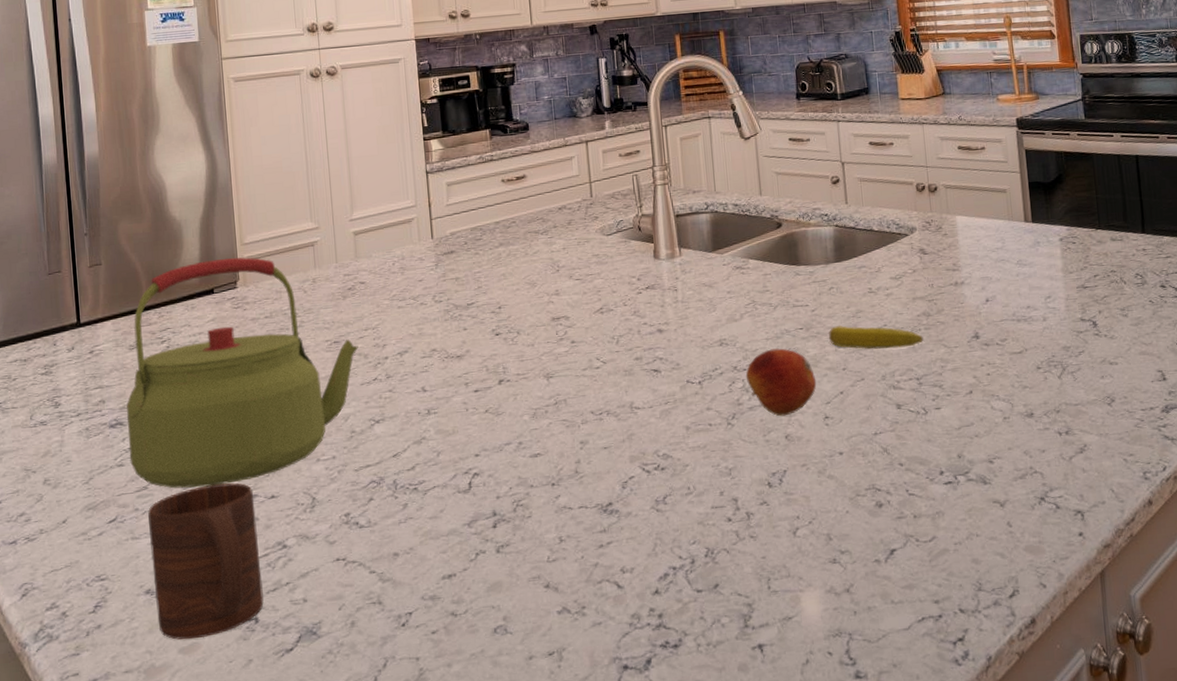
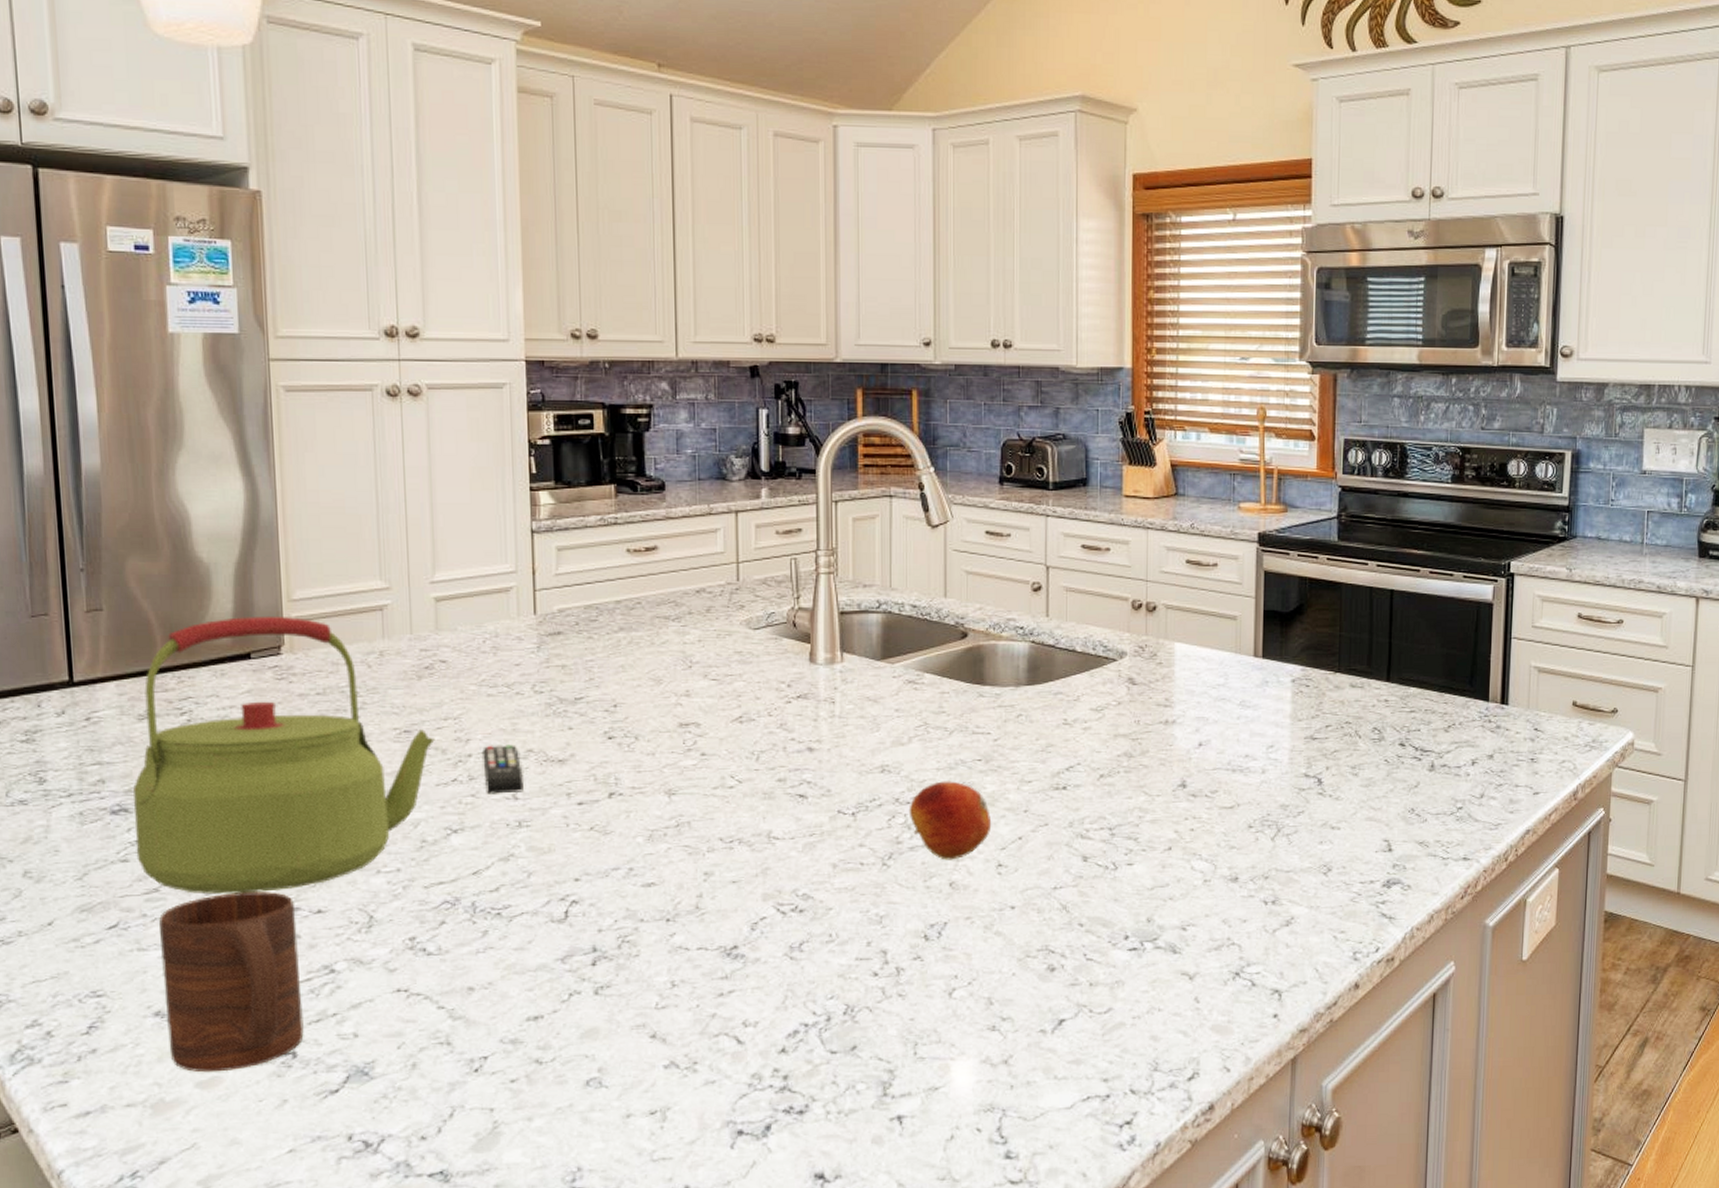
remote control: none [396,346,430,389] -> present [482,745,523,794]
banana: present [829,326,924,349] -> none [1012,760,1122,792]

